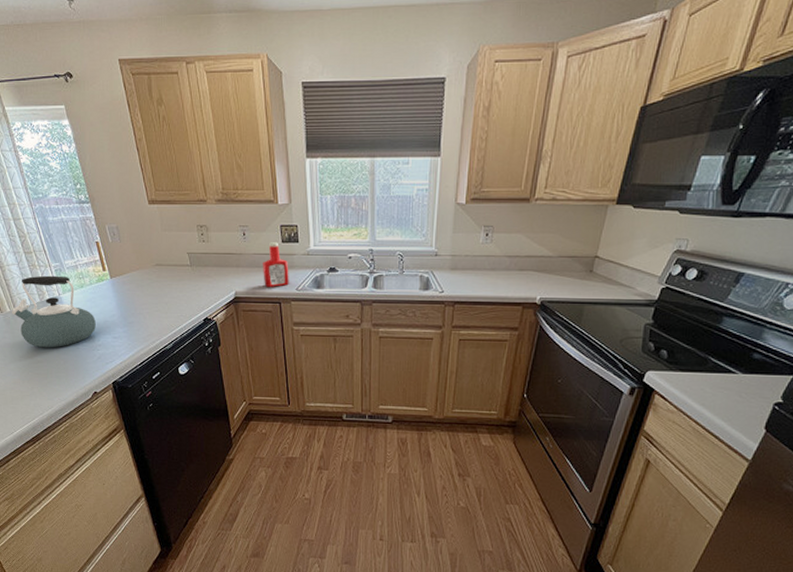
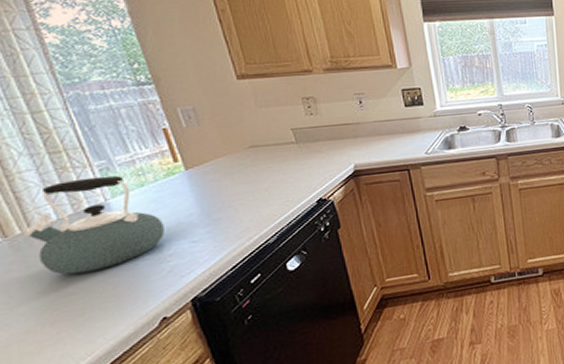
ketchup bottle: present [262,242,289,287] -> none [384,107,417,155]

